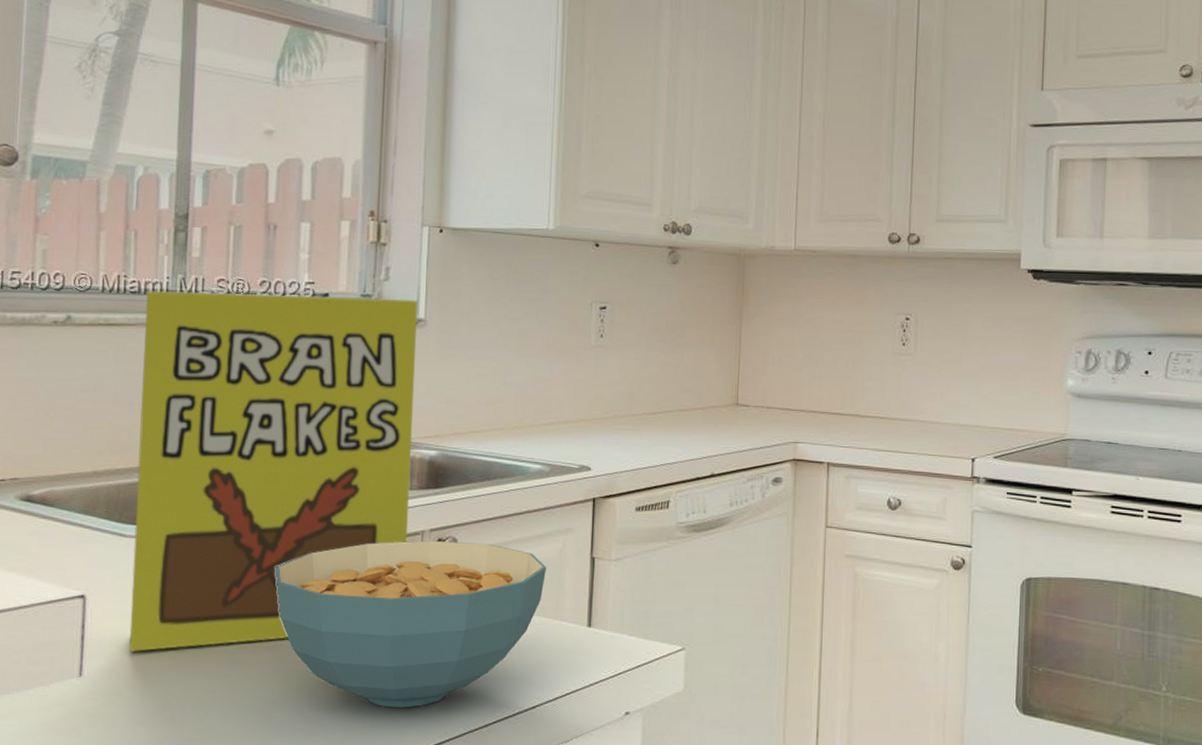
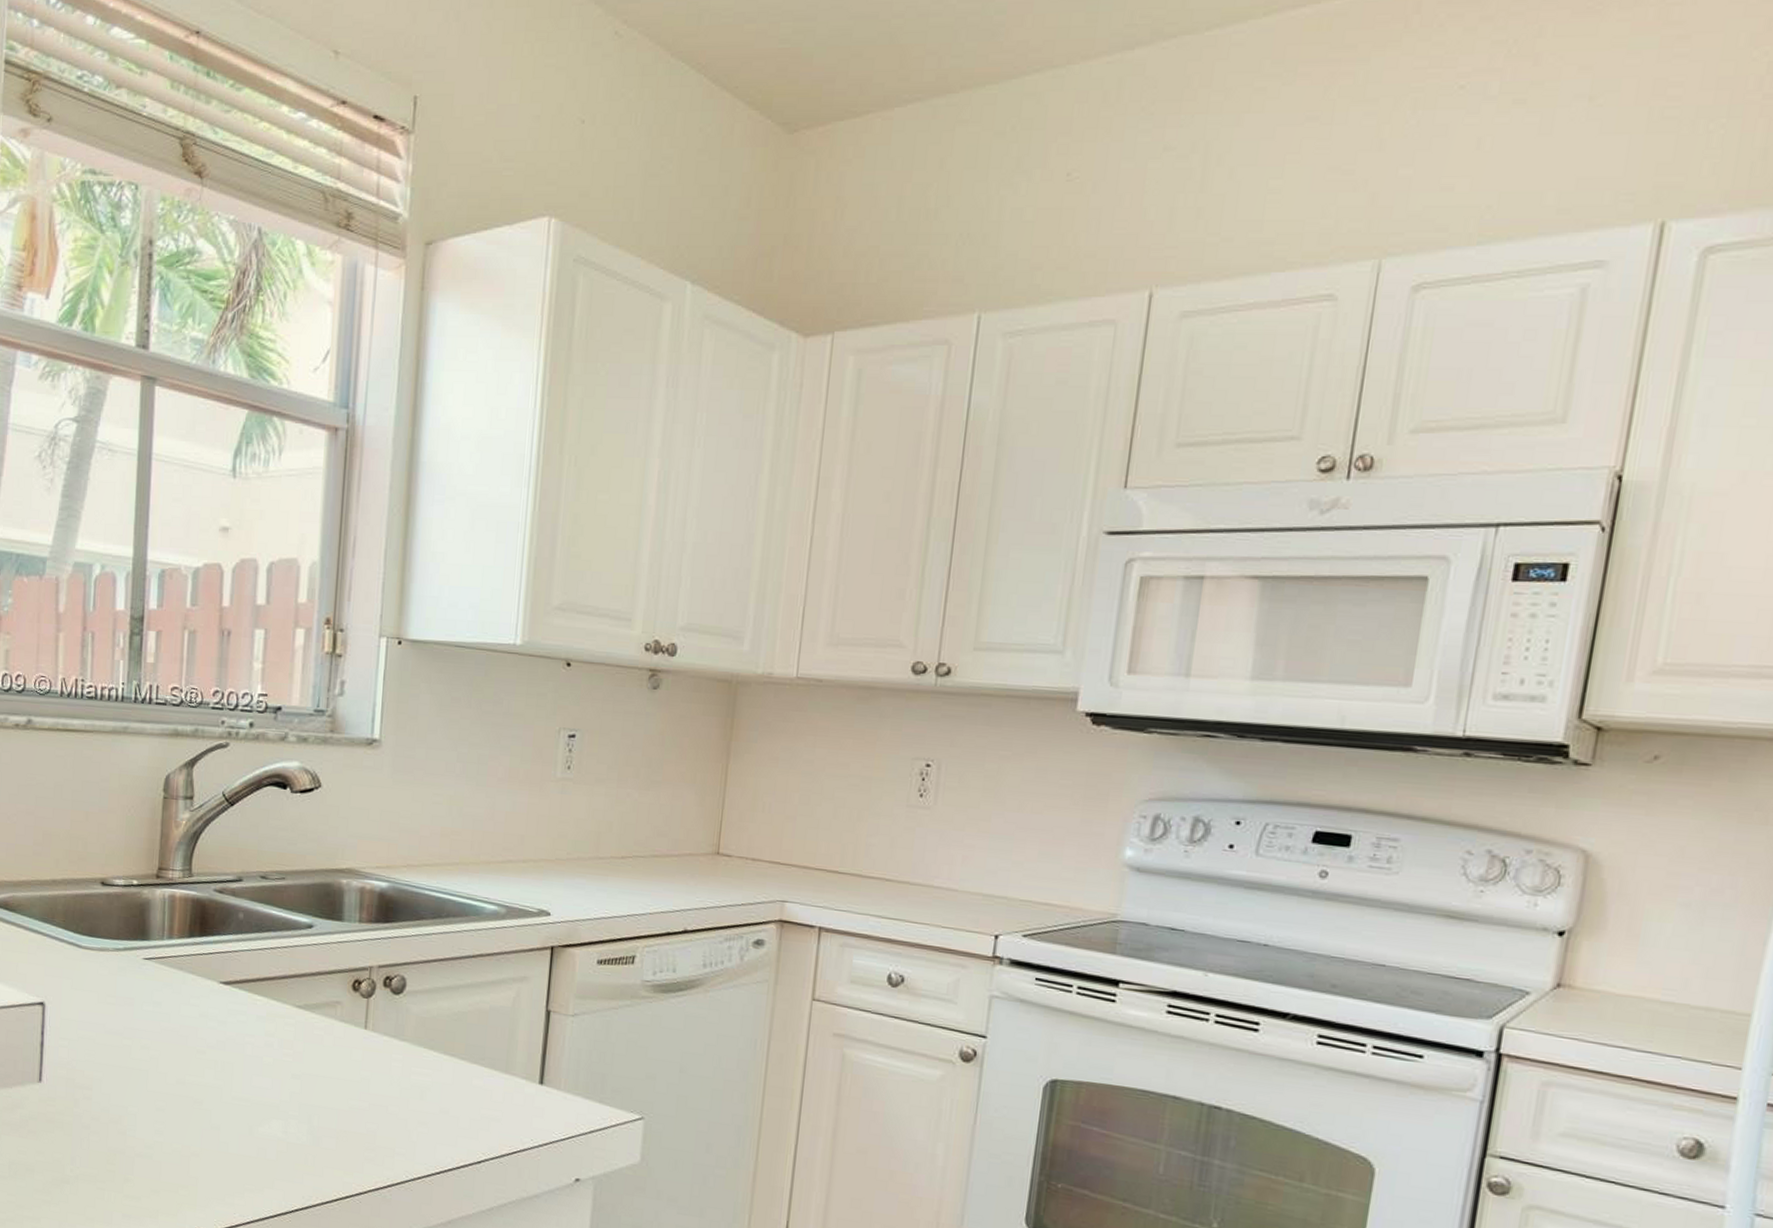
cereal box: present [129,291,418,651] -> none [84,696,373,1065]
cereal bowl: present [275,540,547,708] -> none [223,974,499,1148]

